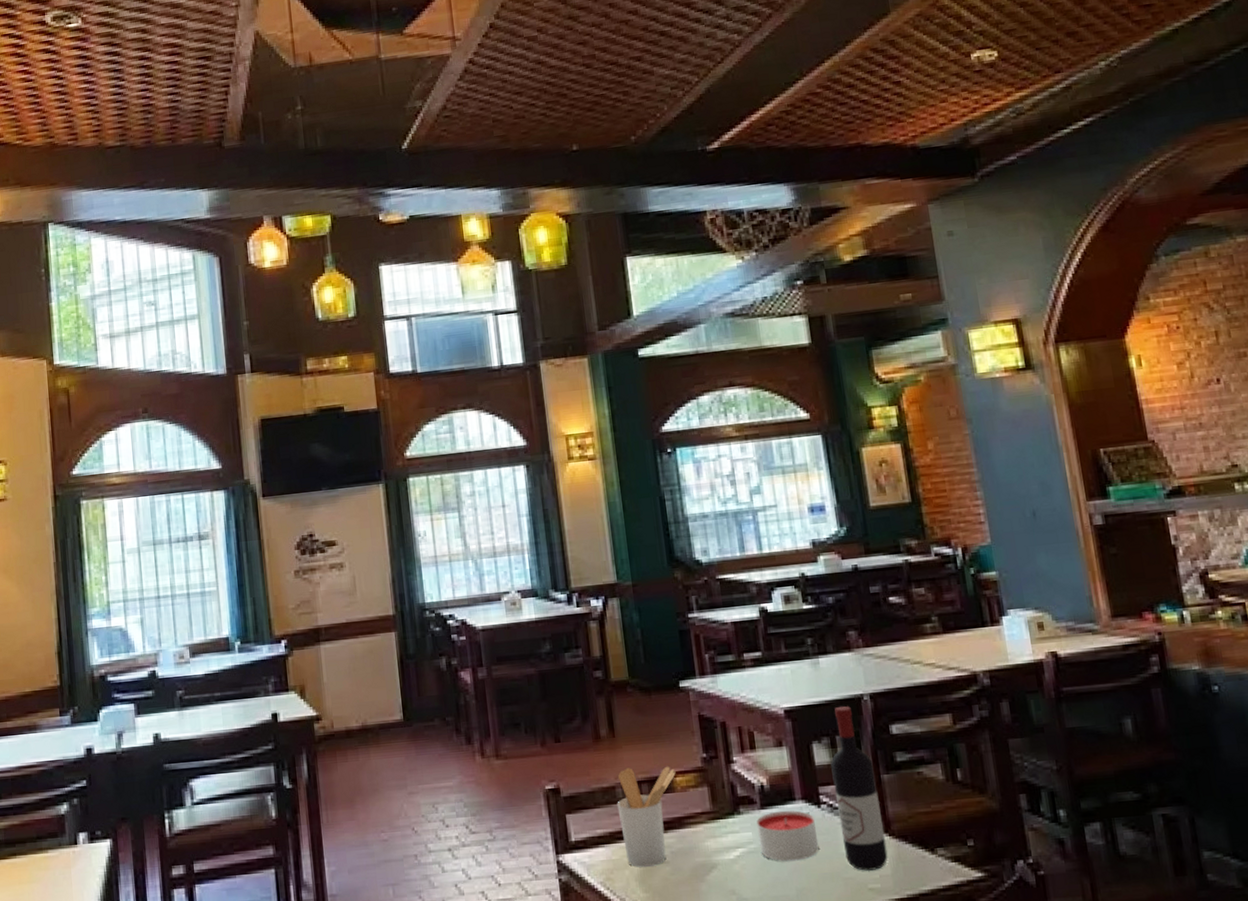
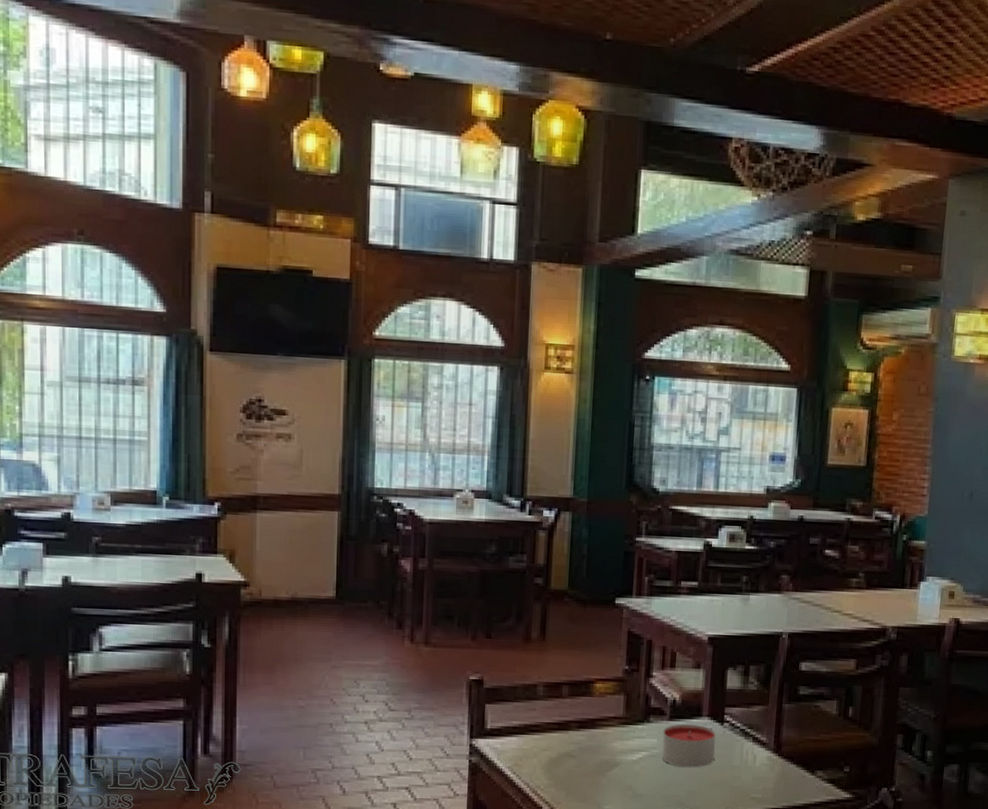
utensil holder: present [617,766,676,867] -> none [536,670,597,758]
wine bottle: present [830,706,888,872] -> none [736,640,778,784]

